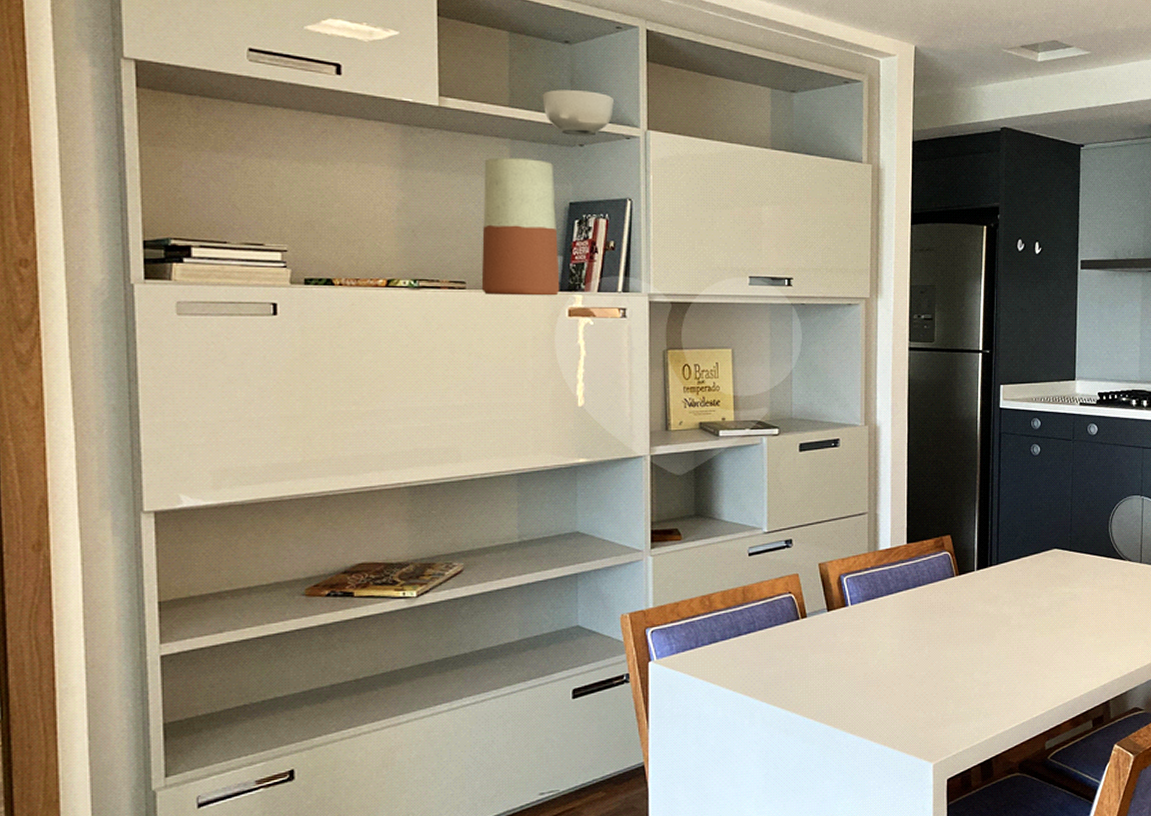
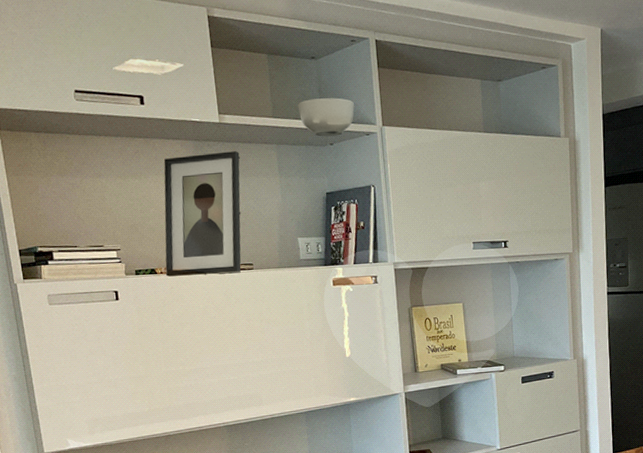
picture frame: none [345,141,462,292] -> present [164,151,241,277]
vase: present [481,158,560,296] -> none [258,159,325,273]

